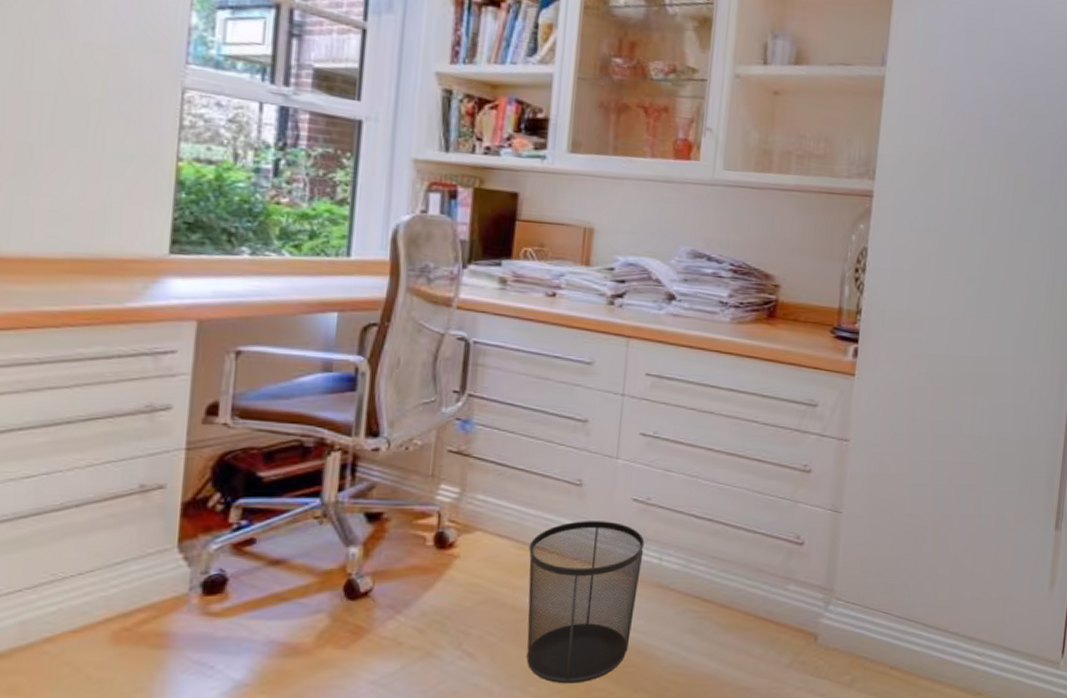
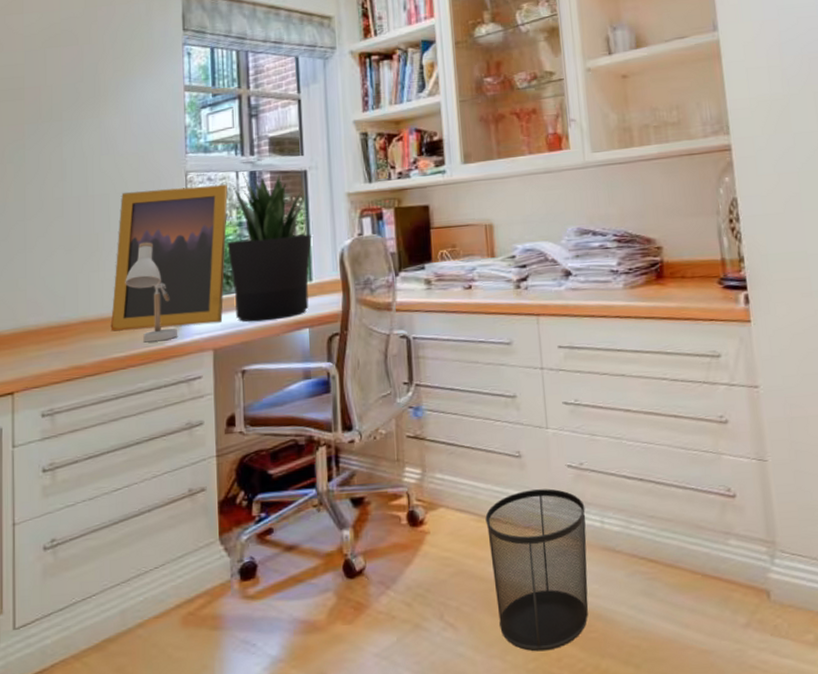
picture frame: none [40,97,246,288] -> present [110,184,228,332]
desk lamp: none [70,168,146,300] -> present [125,242,177,343]
planter: none [234,103,358,296] -> present [227,170,311,322]

